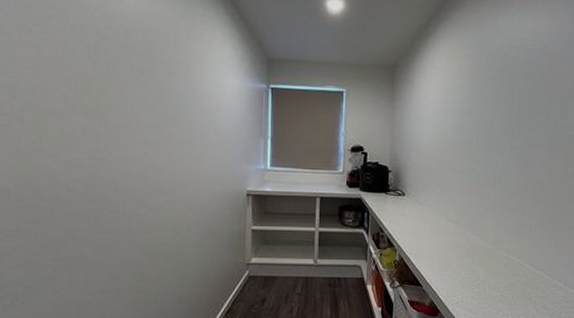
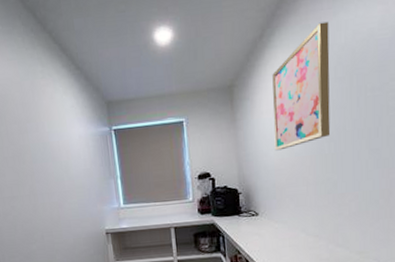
wall art: none [428,23,488,135] -> present [272,21,331,151]

